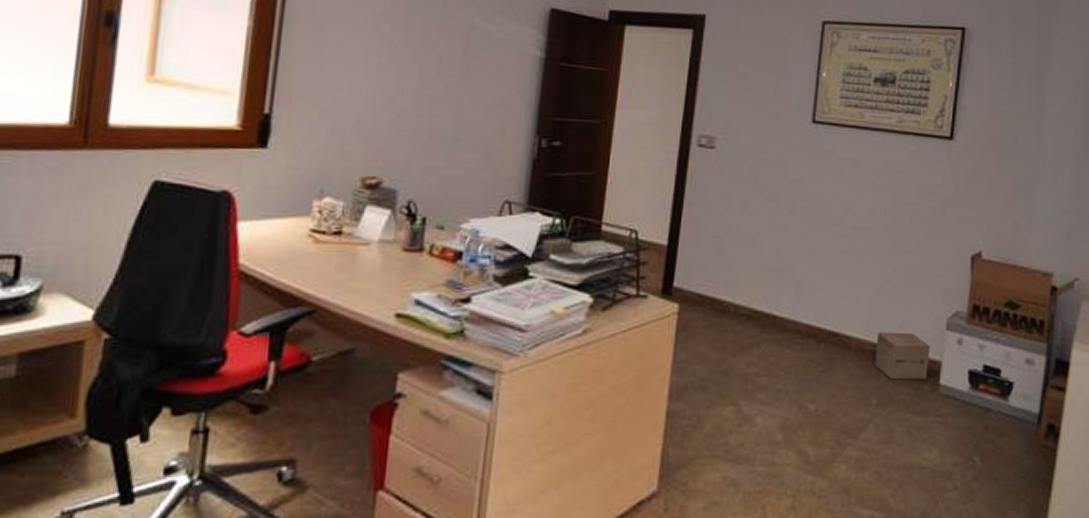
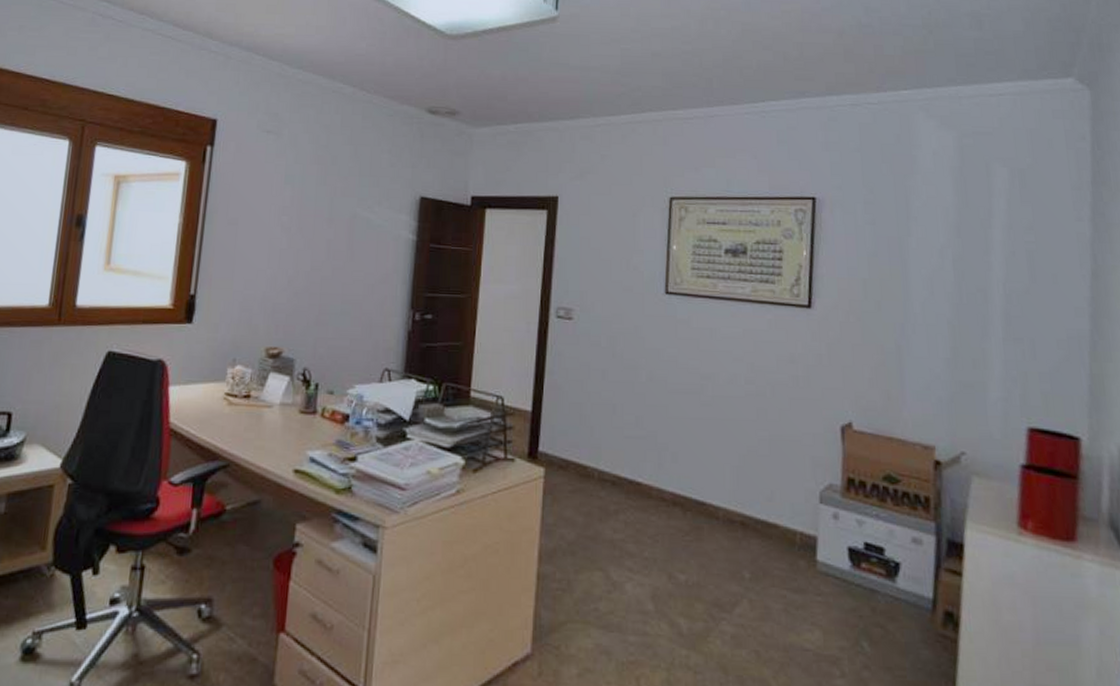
cardboard box: present [874,332,930,380] -> none [744,503,804,554]

